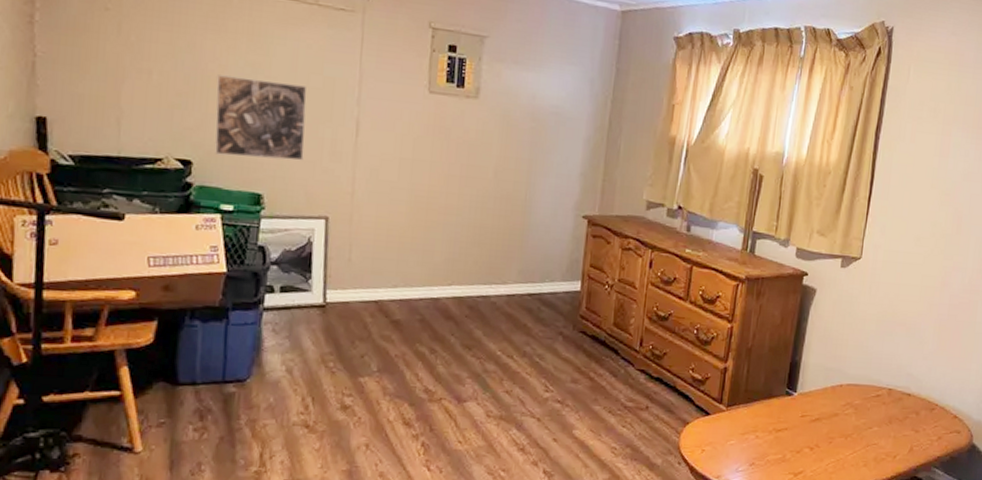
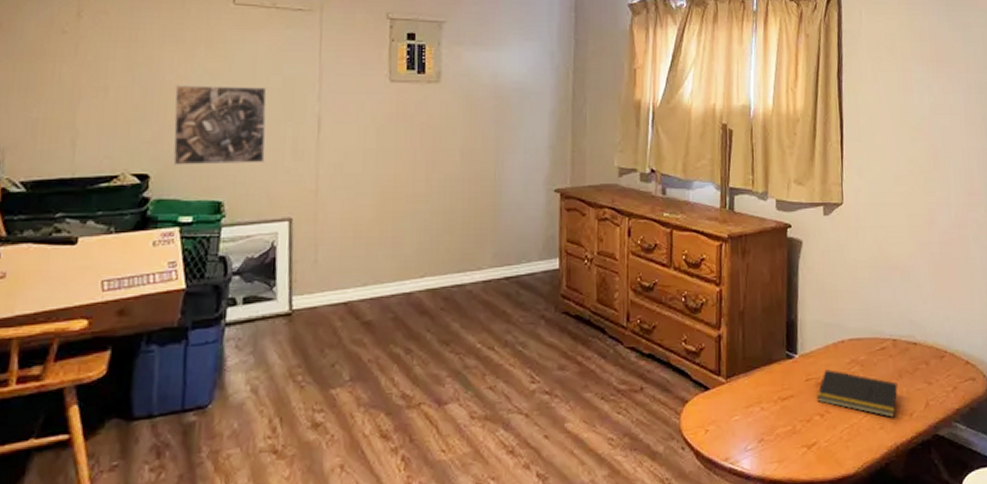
notepad: none [809,409,887,457] -> present [817,369,898,418]

